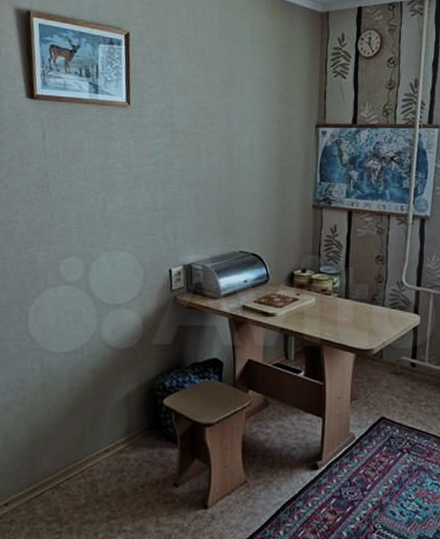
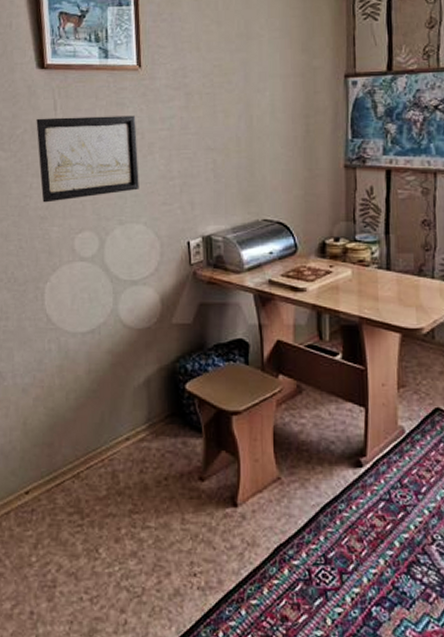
wall art: none [24,146,125,229] -> present [36,115,139,203]

